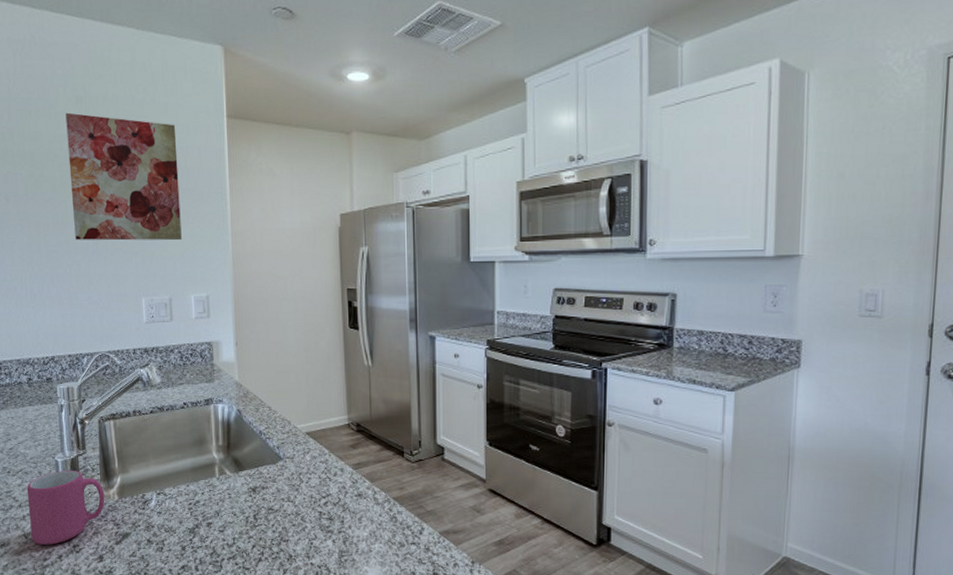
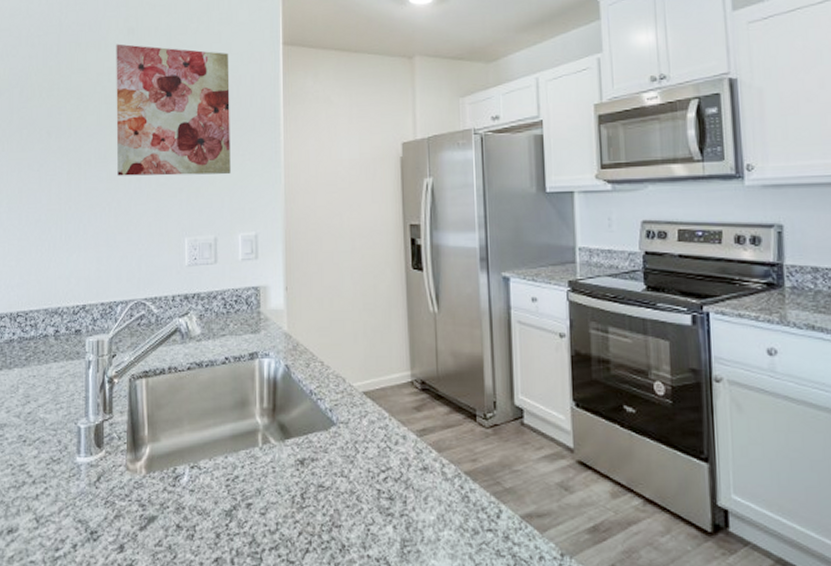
mug: present [26,470,105,545] -> none [43,439,131,531]

